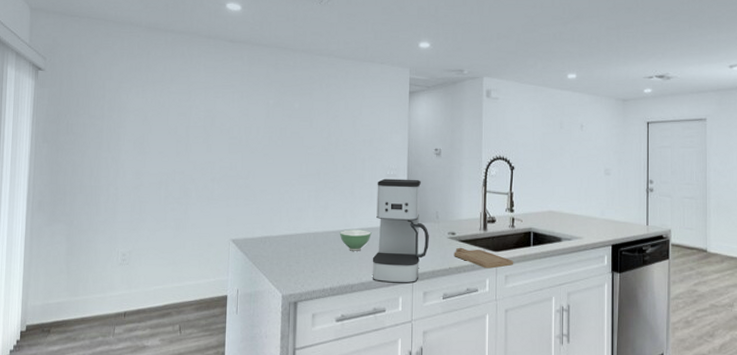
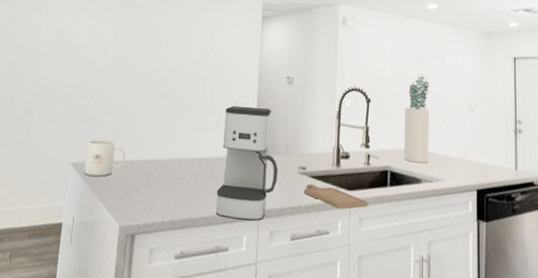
mug: none [244,216,284,252] -> present [83,139,126,177]
bowl: present [339,229,372,251] -> none [183,158,217,182]
vase: none [546,140,569,223] -> present [404,73,430,164]

